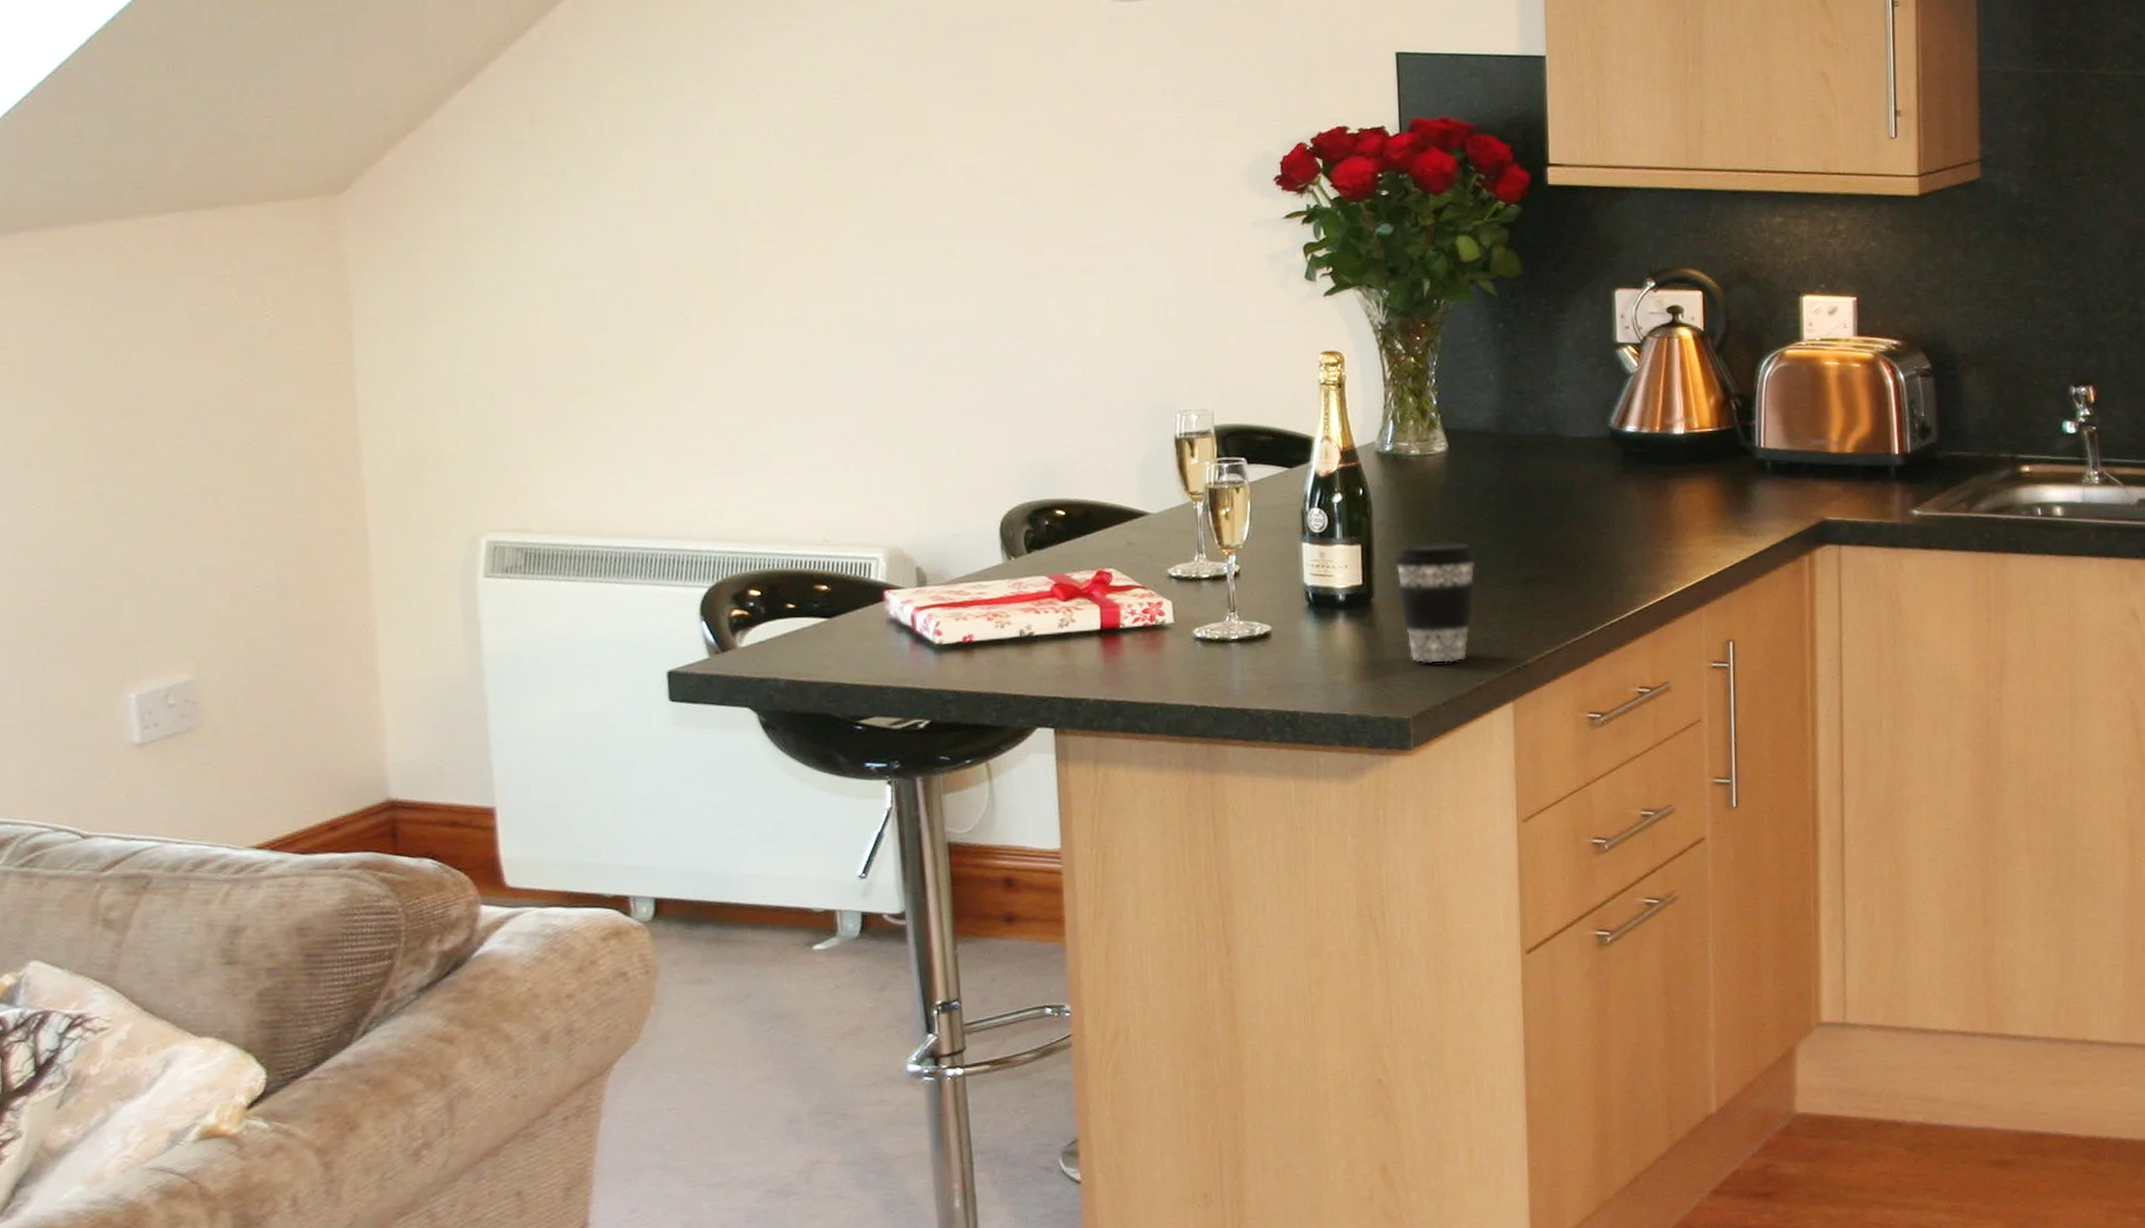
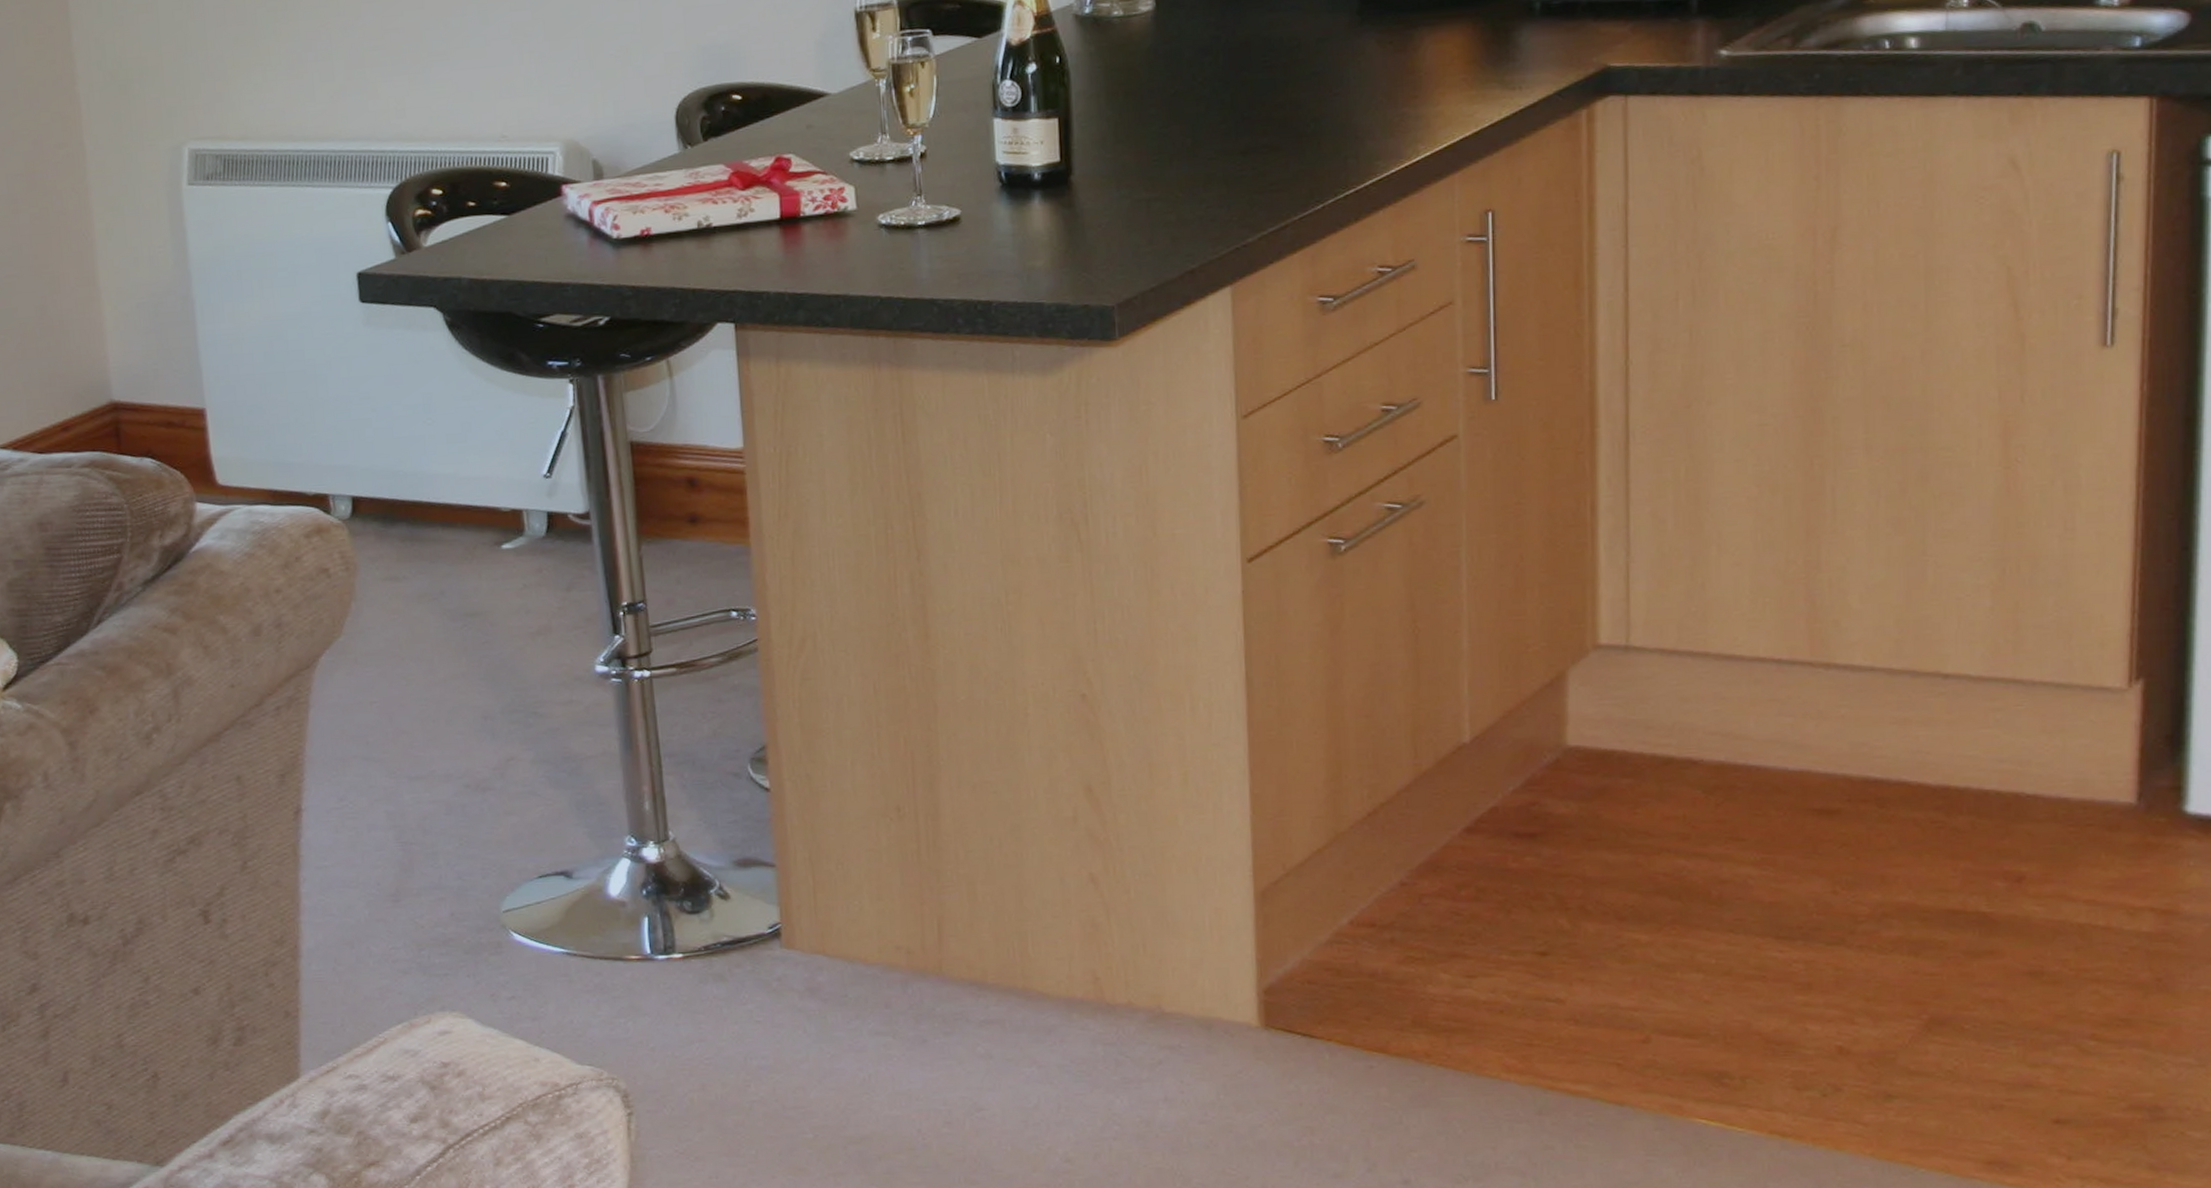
coffee cup: present [1394,542,1476,663] -> none [1095,110,1188,245]

